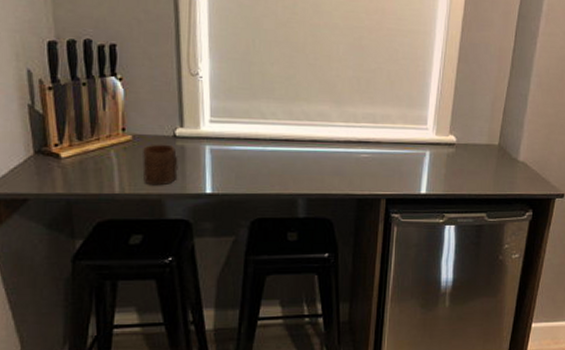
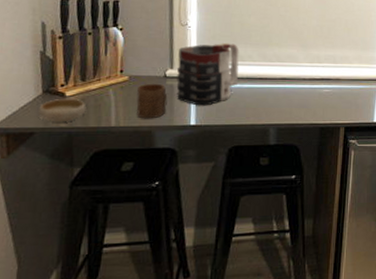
bowl: none [31,161,85,187] -> present [38,99,87,121]
mug: none [188,96,261,172] -> present [176,42,239,106]

